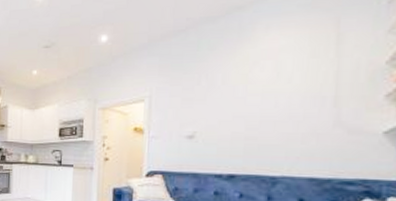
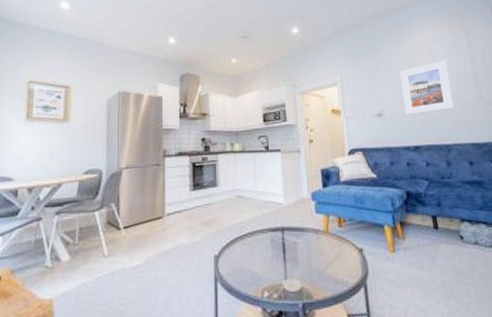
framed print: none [224,73,297,139] -> present [400,60,453,115]

